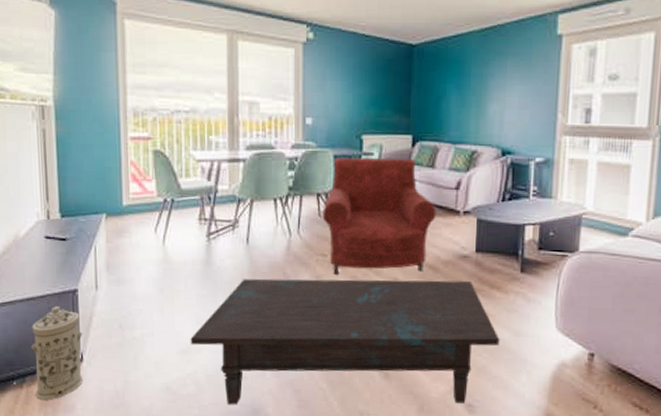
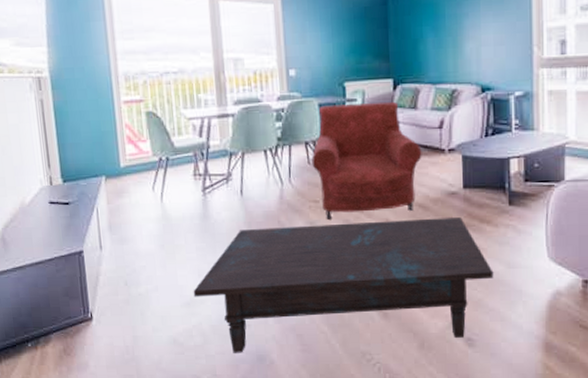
water filter: present [31,306,83,400] -> none [42,268,93,359]

